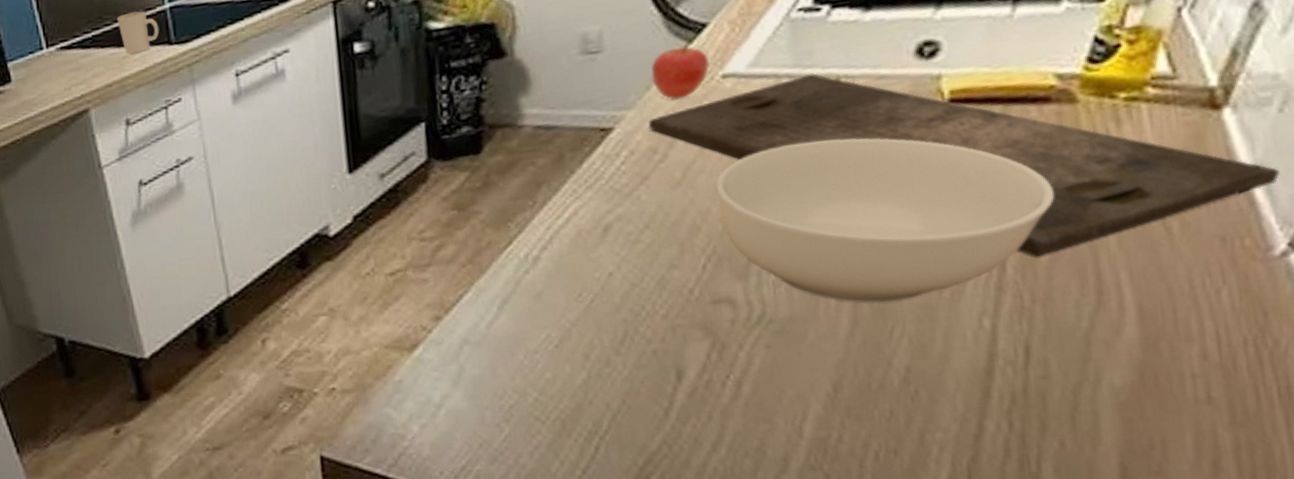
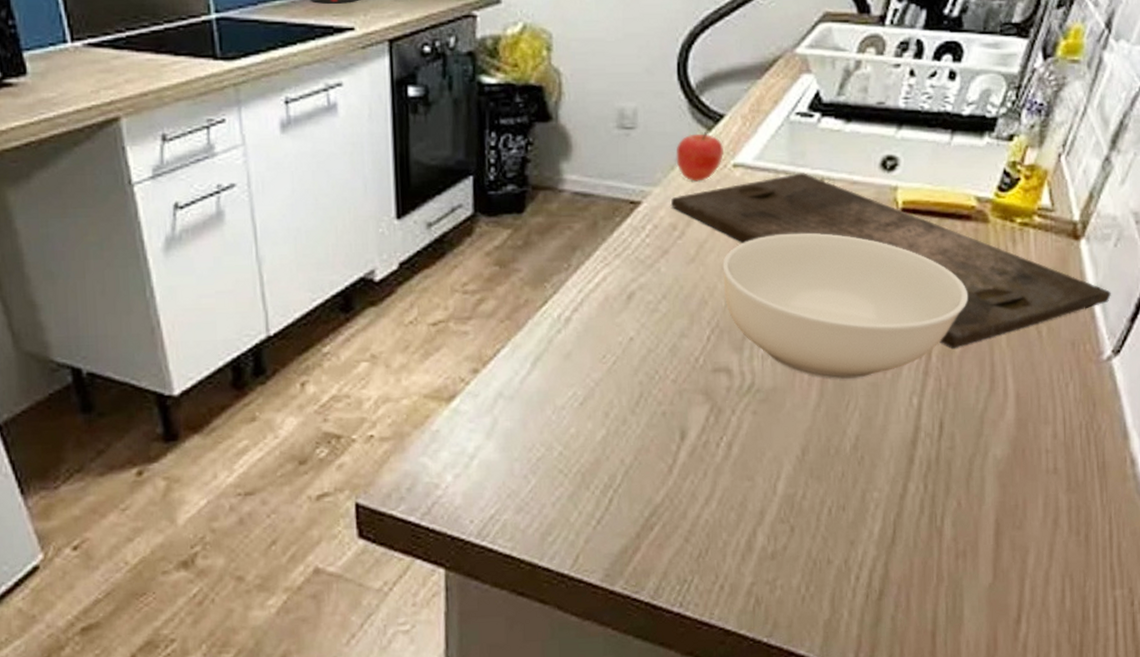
mug: present [117,11,160,54] -> none [156,17,204,64]

